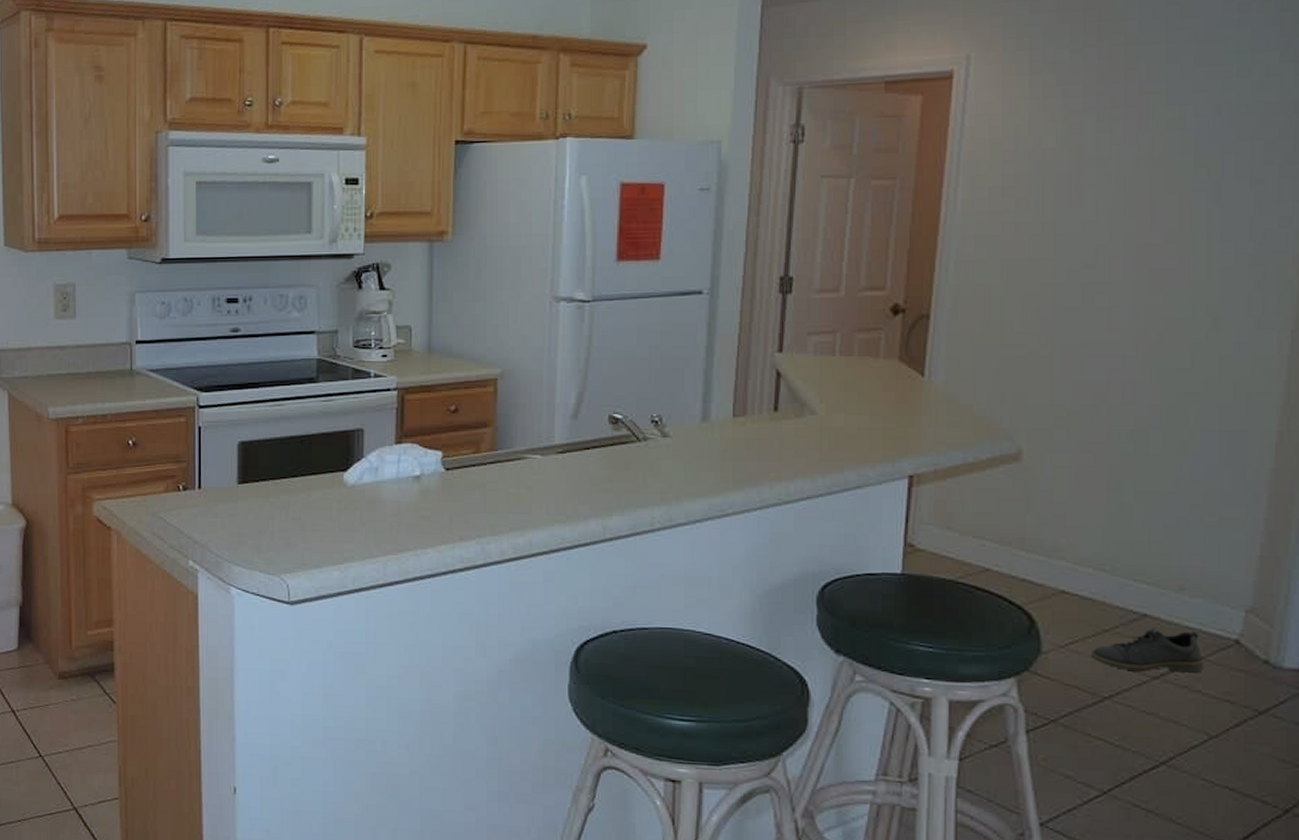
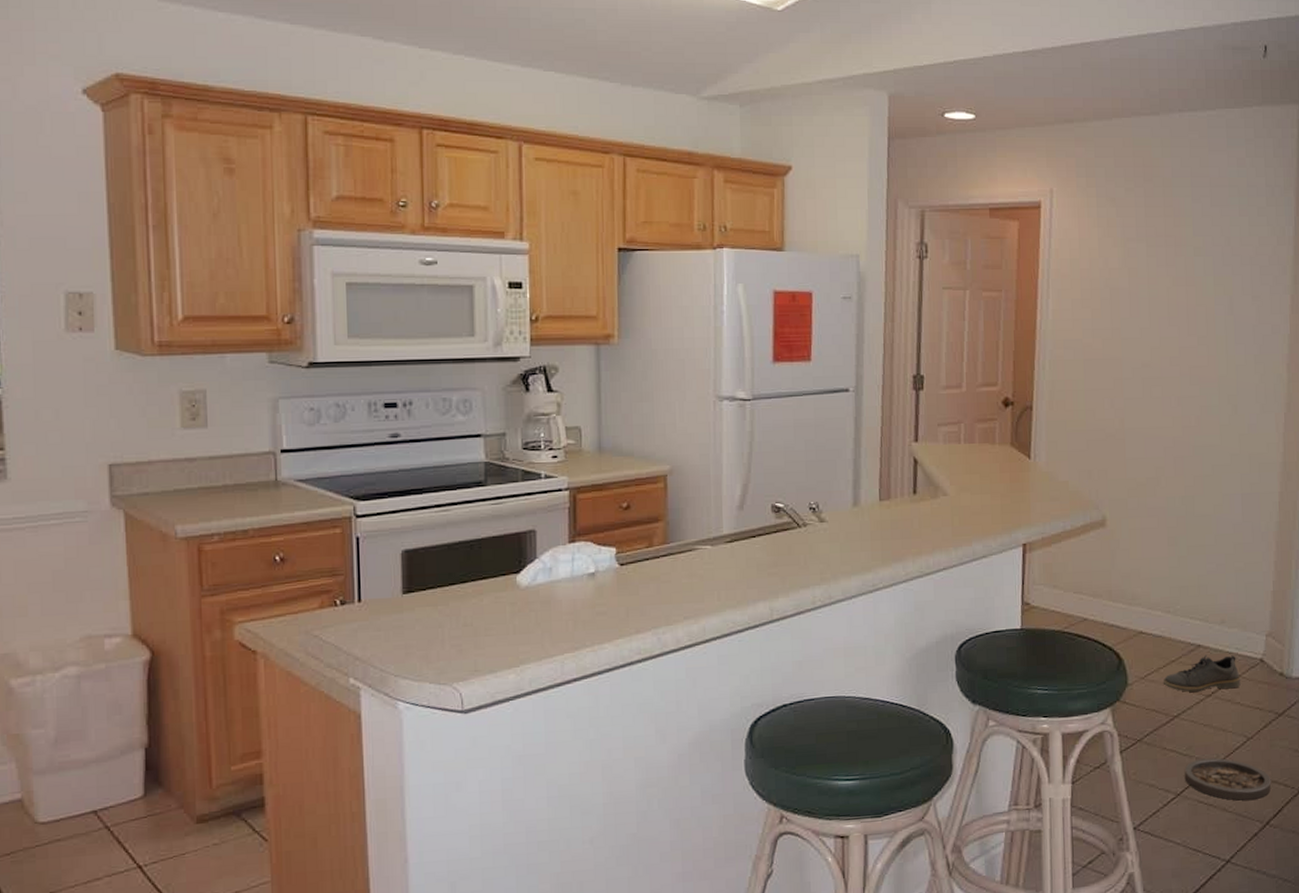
pet bowl: none [1114,753,1243,814] -> present [1184,757,1272,801]

